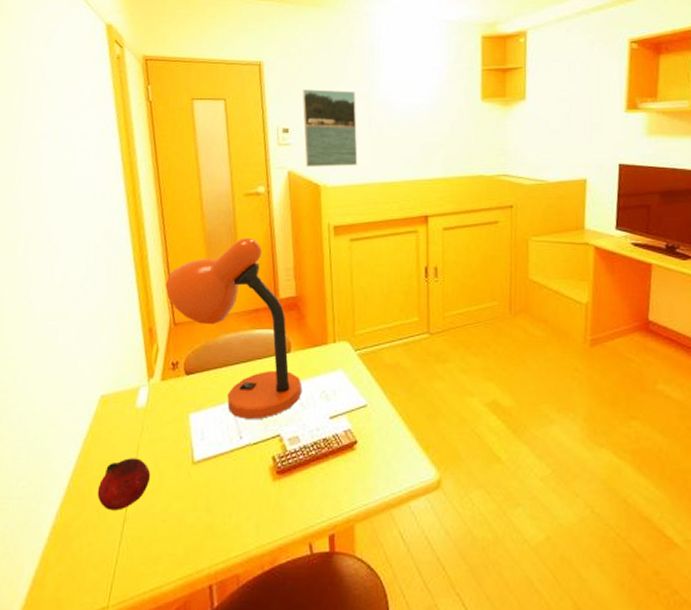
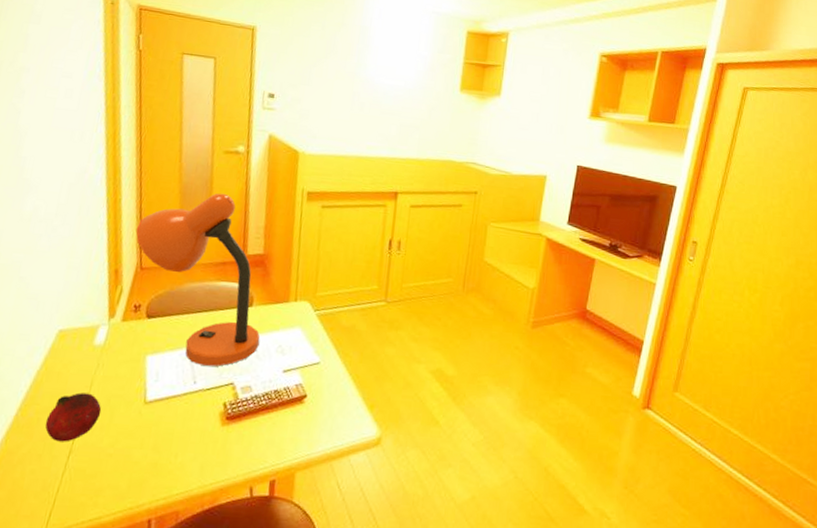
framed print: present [302,89,358,168] -> none [287,59,343,138]

